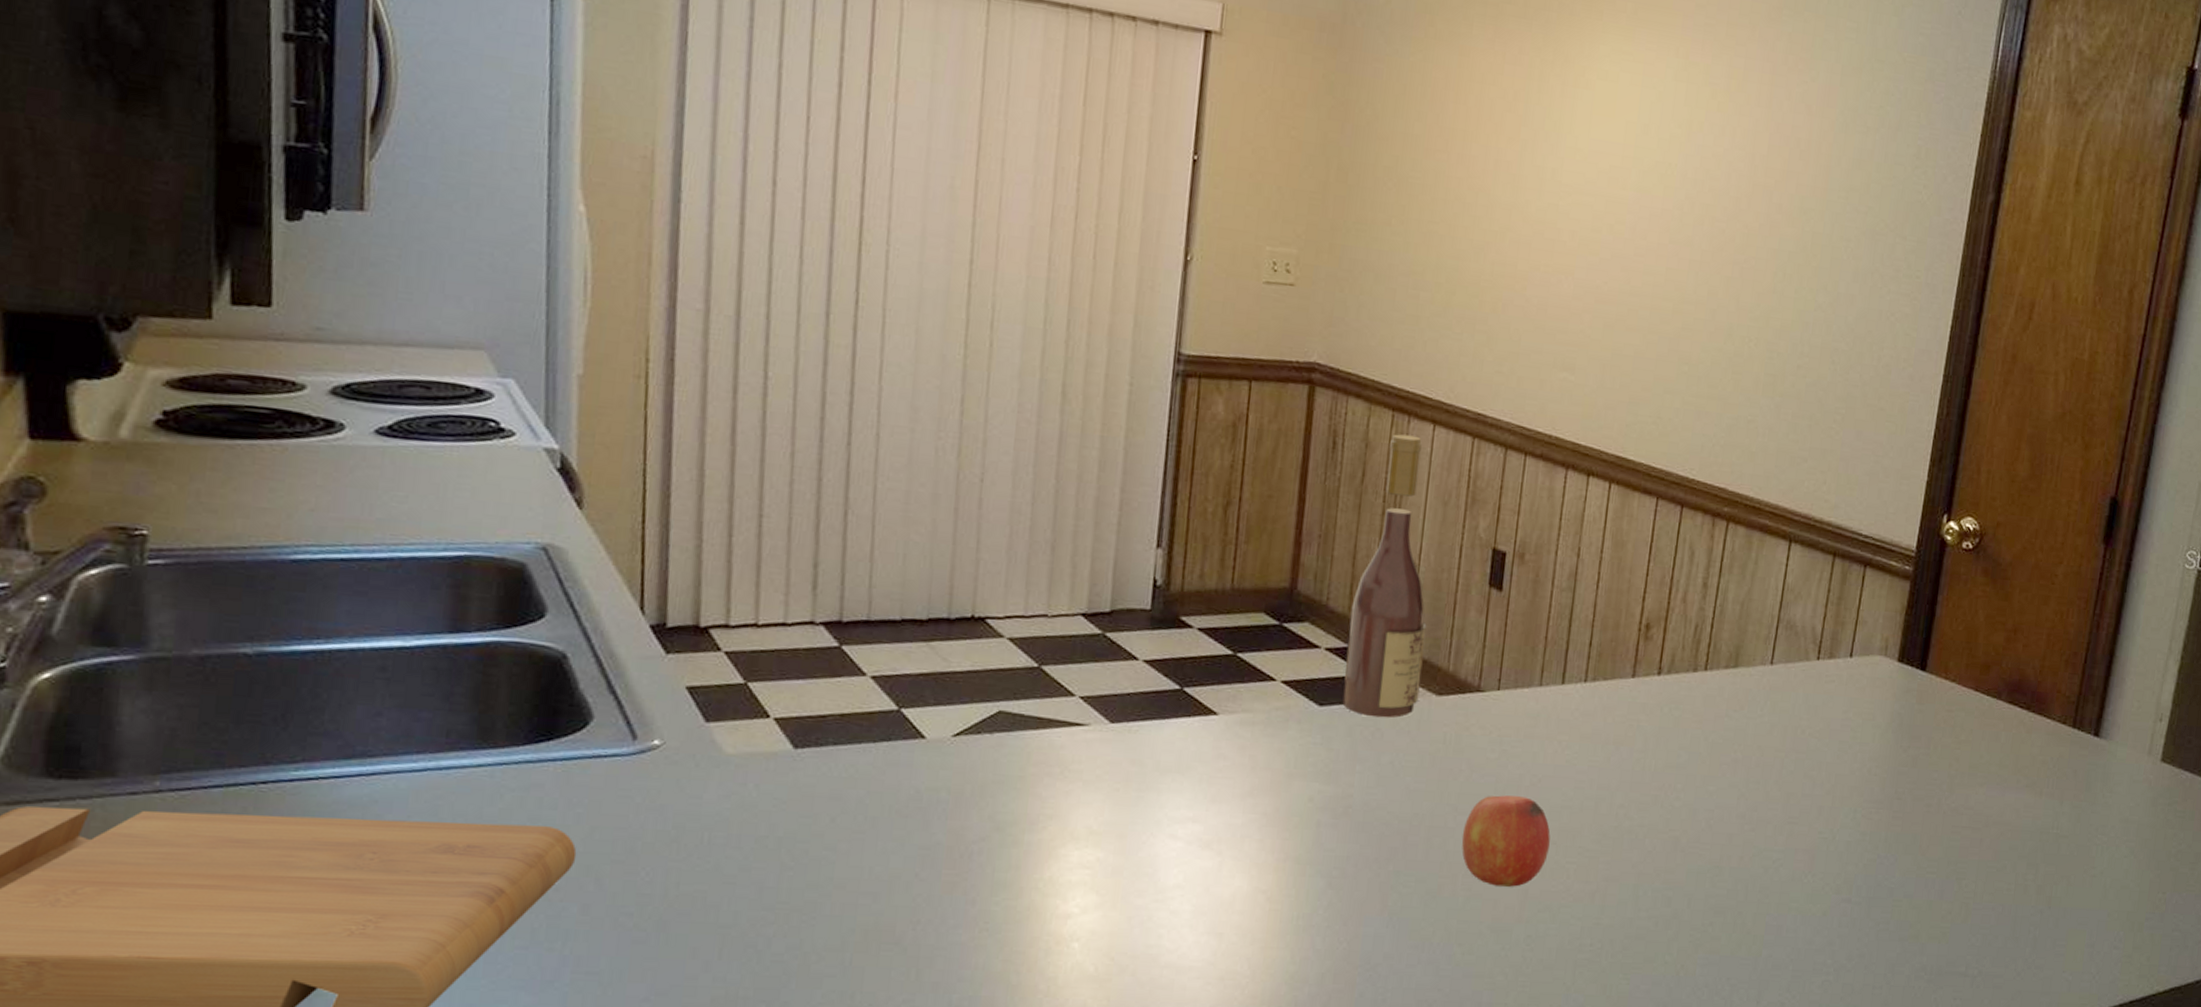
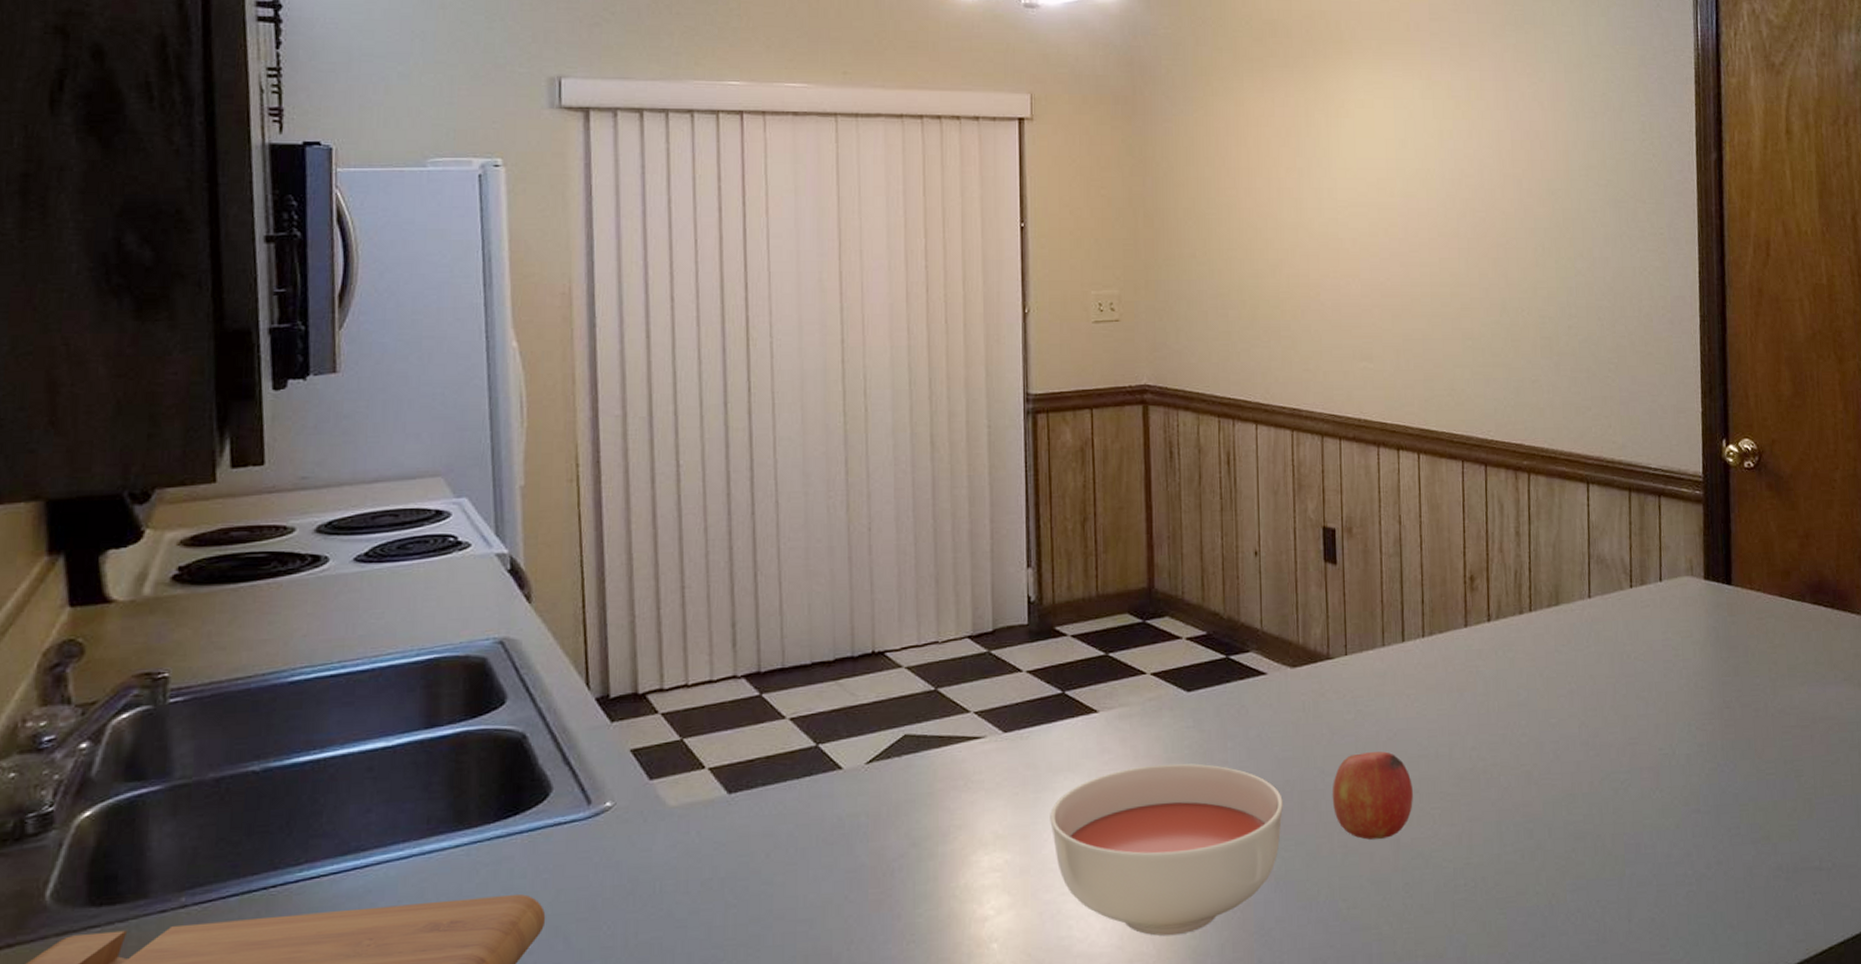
bowl: none [1151,778,1410,959] -> present [1050,763,1284,936]
wine bottle: present [1342,434,1427,718] -> none [1205,436,1275,696]

